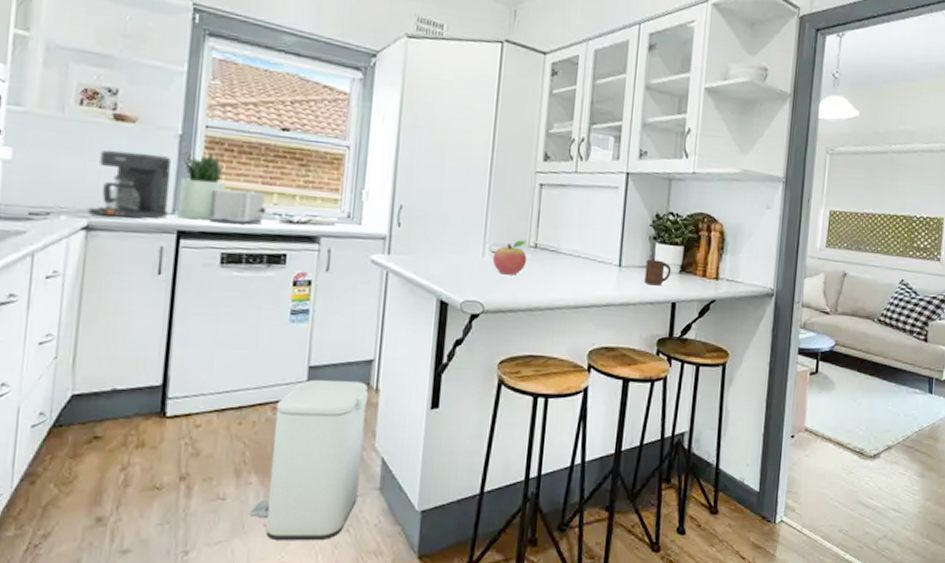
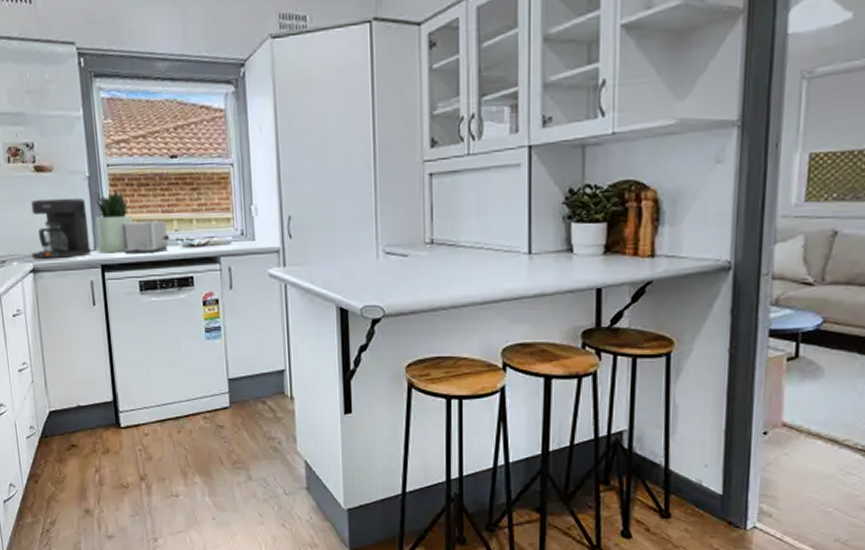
pedal bin: present [249,379,369,540] -> none [199,390,288,532]
fruit: present [492,240,527,275] -> none [387,237,424,276]
cup: present [644,259,672,286] -> none [561,242,593,271]

